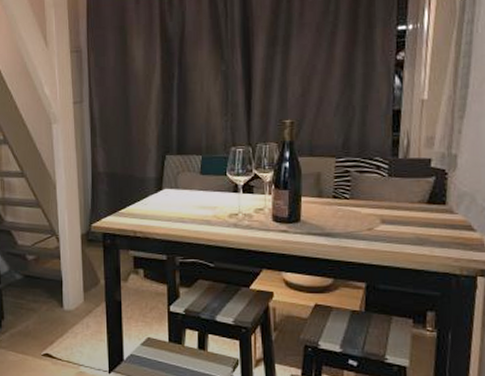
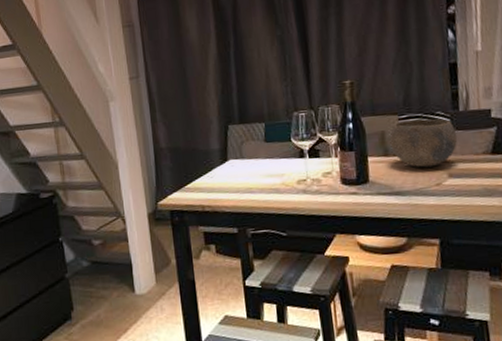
bowl: none [325,163,394,212] -> present [389,118,458,168]

